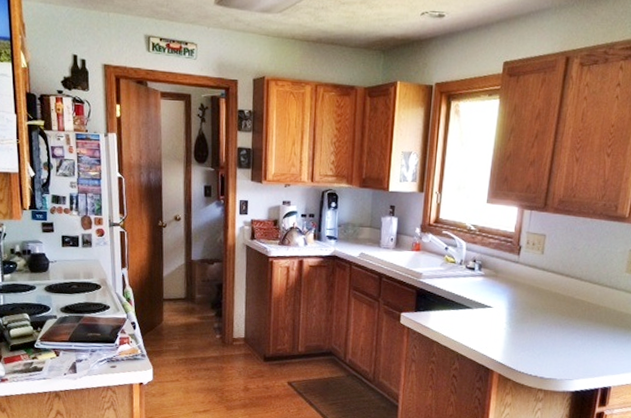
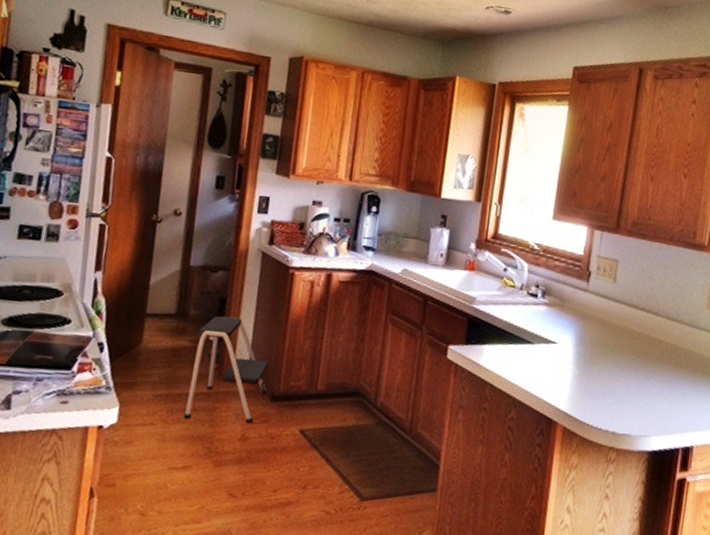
step stool: none [200,298,261,379] -> present [183,315,269,424]

